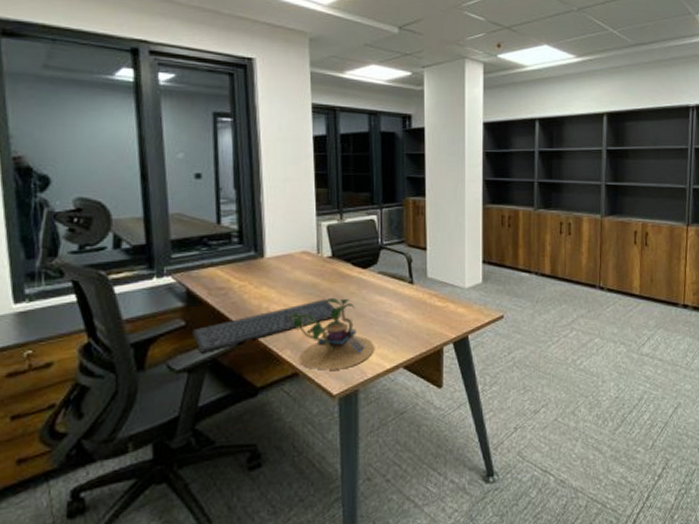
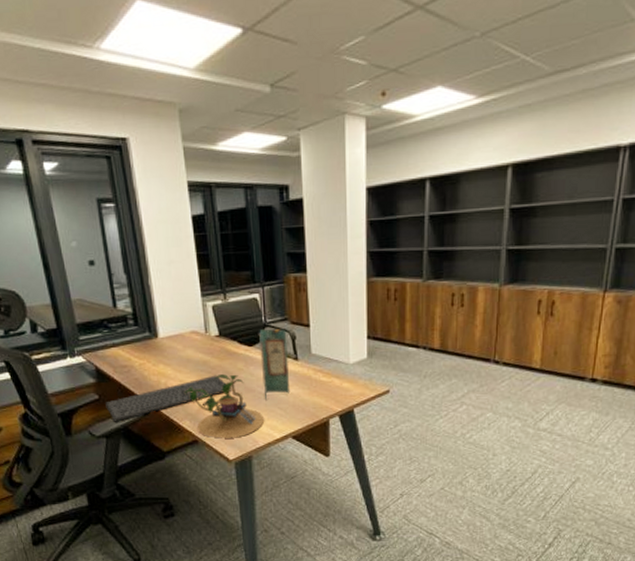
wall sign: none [373,251,404,326] -> present [258,329,291,400]

